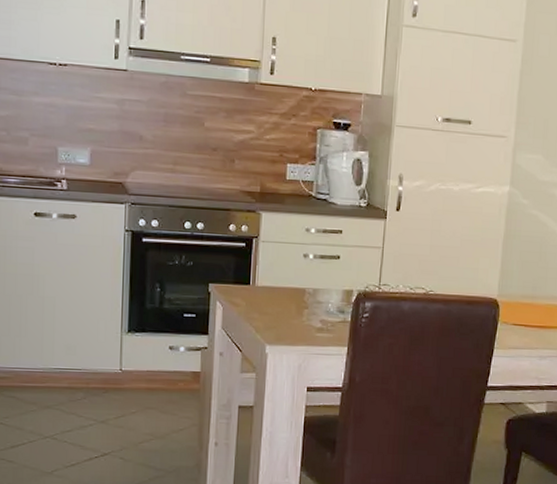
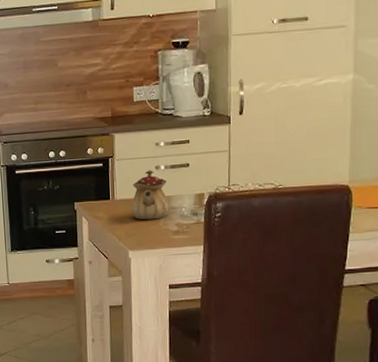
teapot: none [272,257,315,313] -> present [130,170,170,220]

